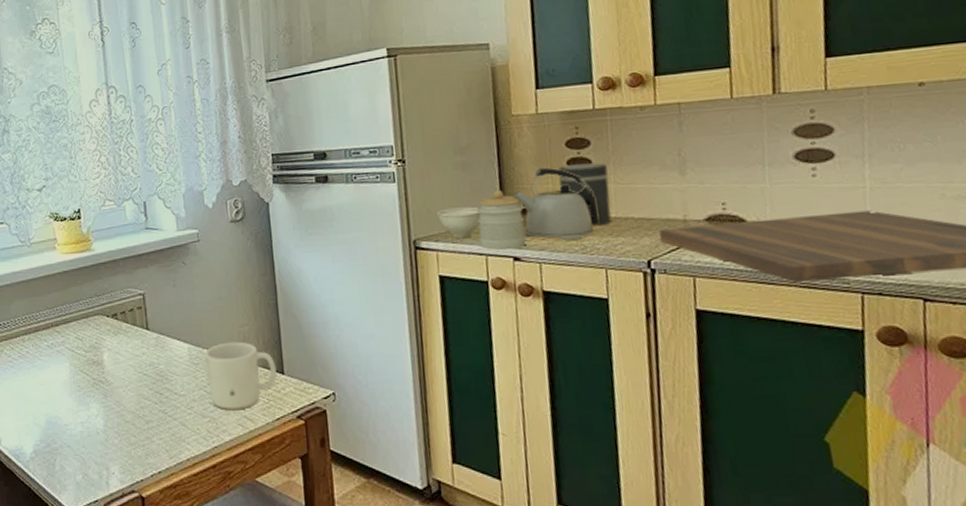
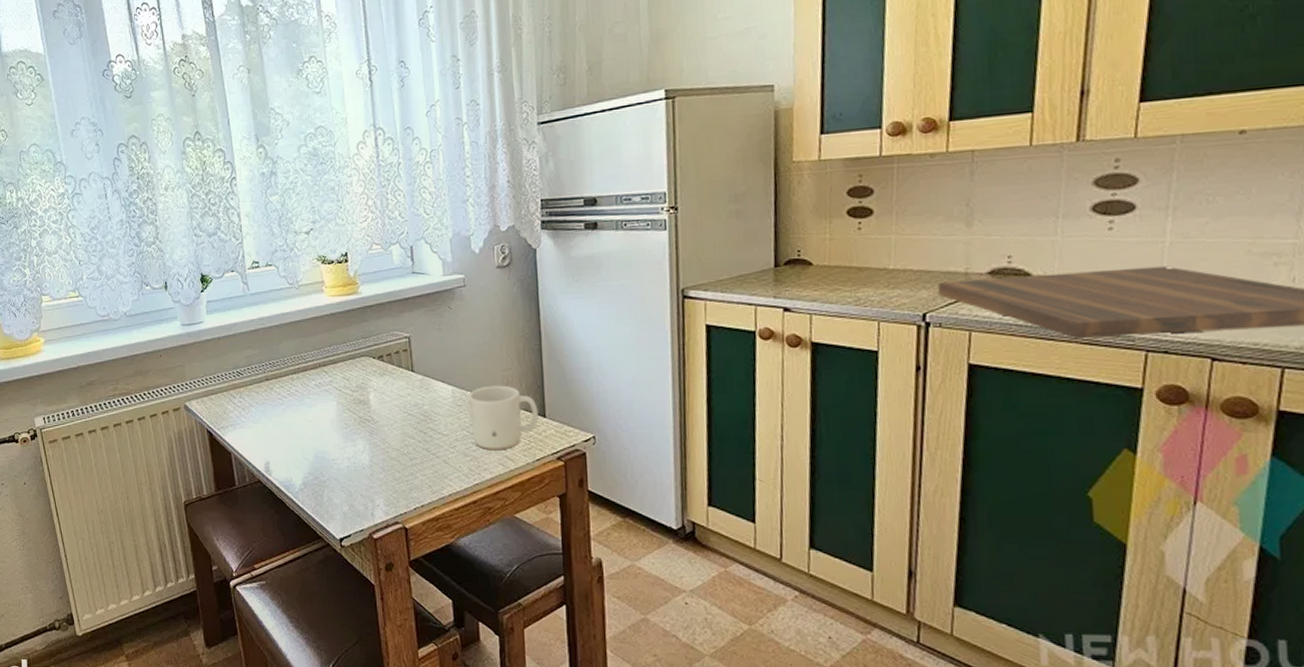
bowl: present [436,206,480,239] -> none [706,256,752,288]
jar: present [476,189,526,251] -> none [748,239,798,301]
kettle: present [513,167,600,240] -> none [788,216,876,292]
cylinder: present [558,162,612,227] -> none [837,212,890,279]

